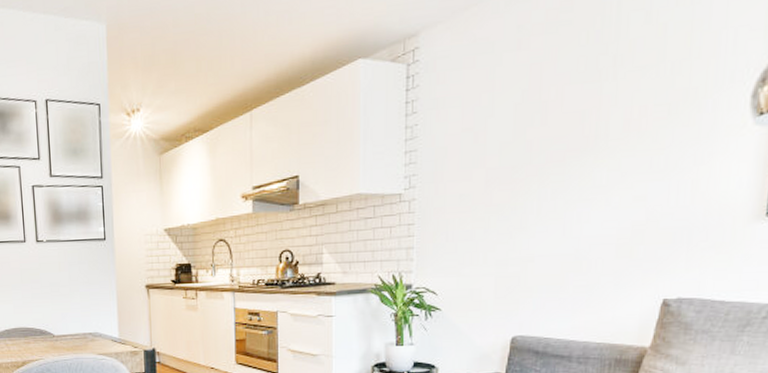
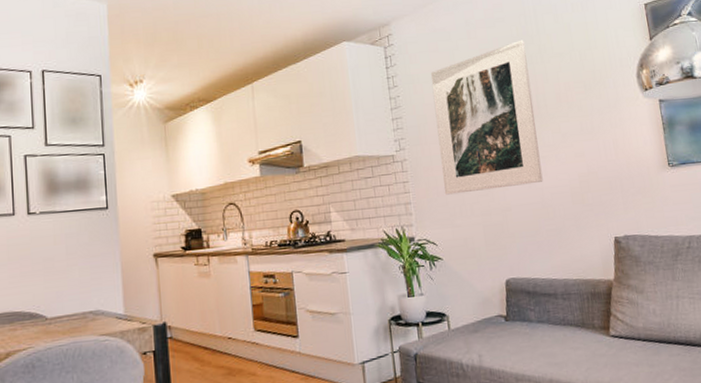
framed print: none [455,48,594,241] -> present [430,39,543,195]

